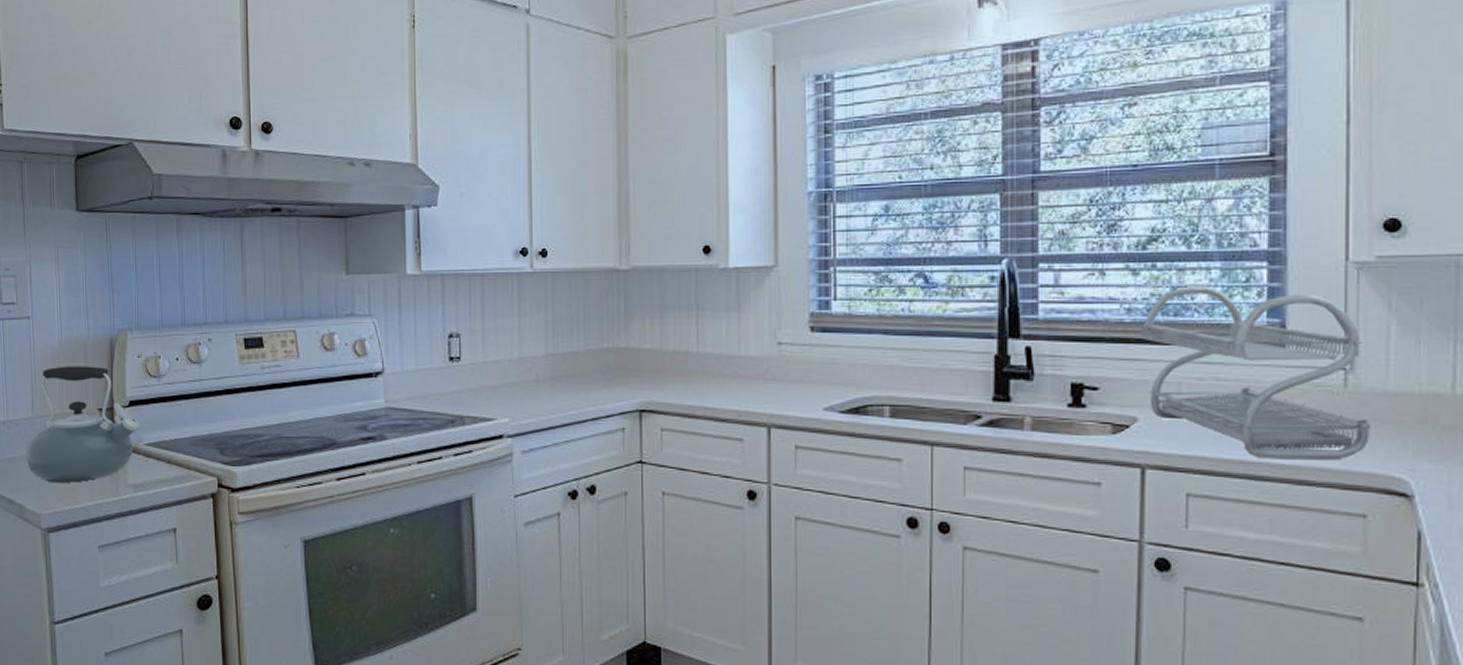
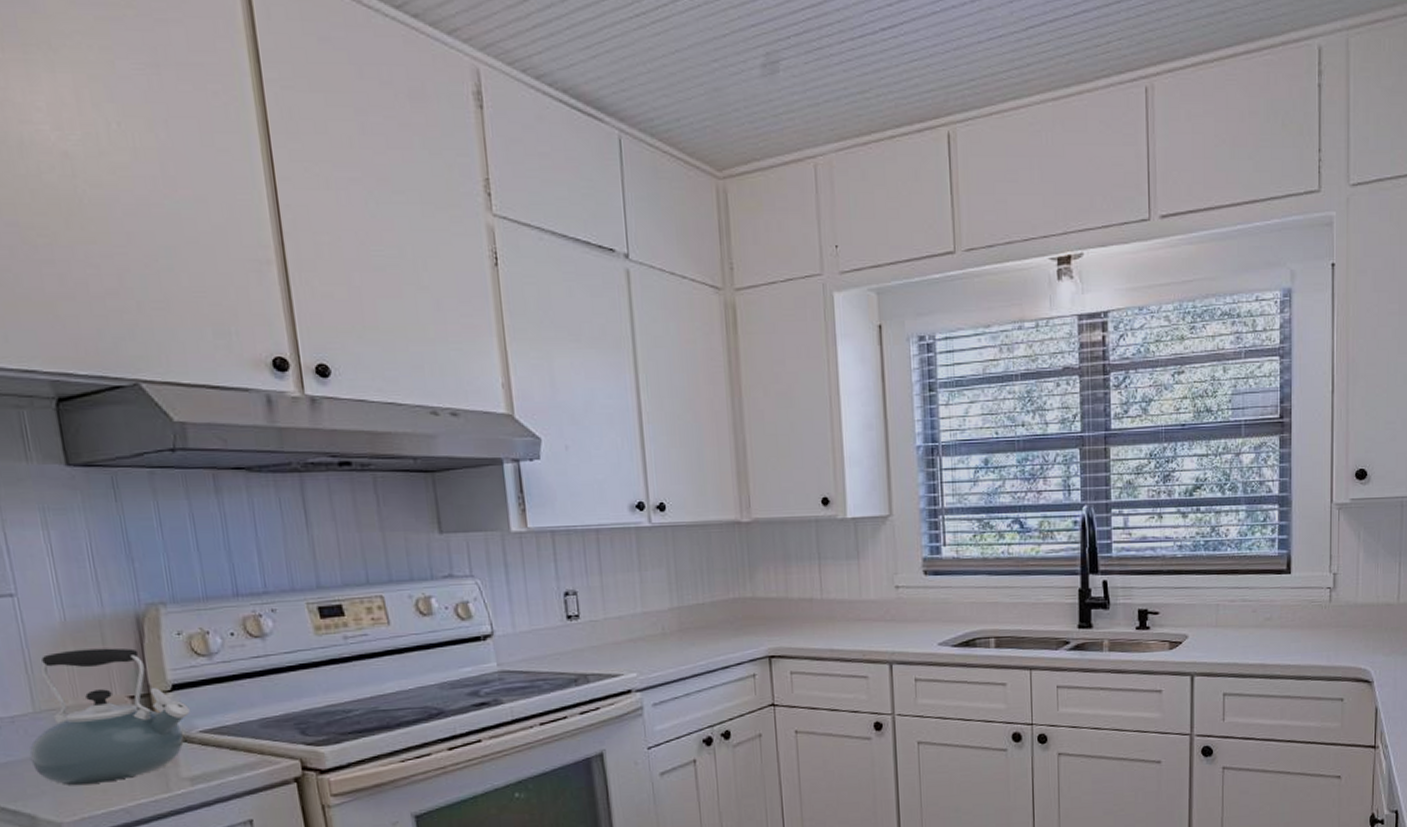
dish rack: present [1138,286,1372,460] -> none [1187,525,1347,661]

